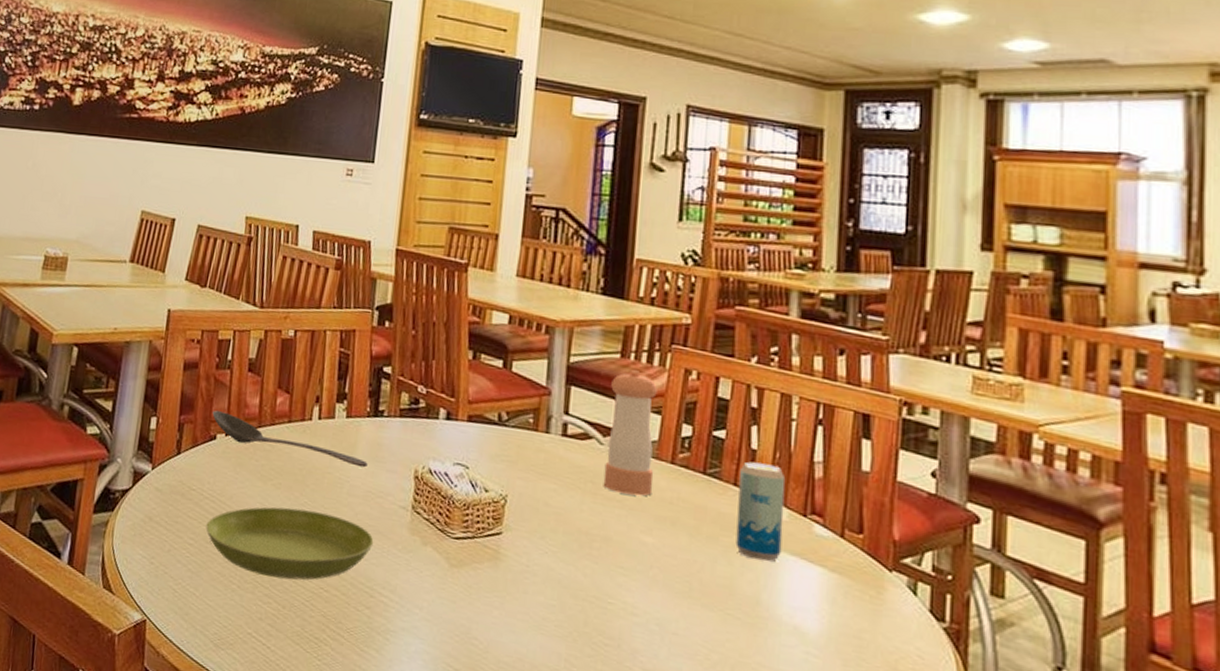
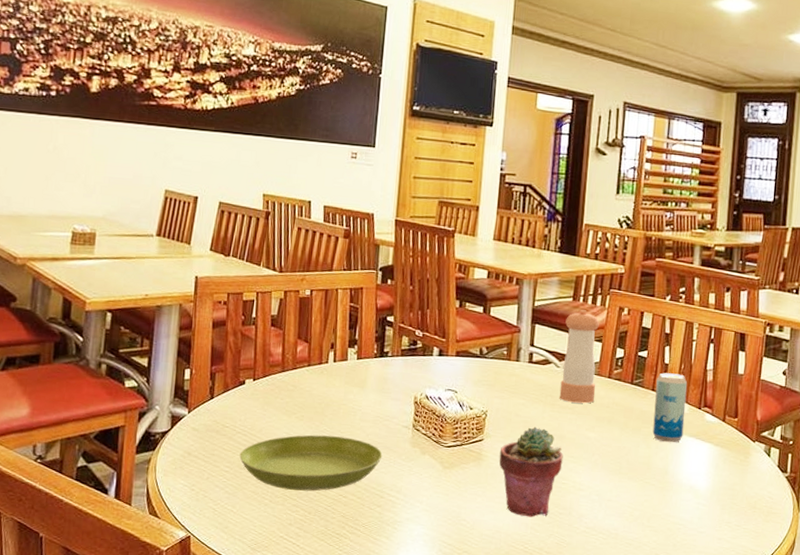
stirrer: present [212,410,368,468] -> none [240,359,376,398]
potted succulent: none [522,521,610,646] -> present [499,426,563,517]

